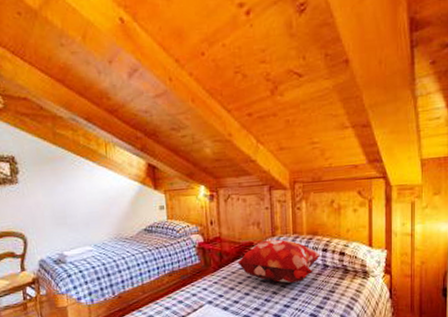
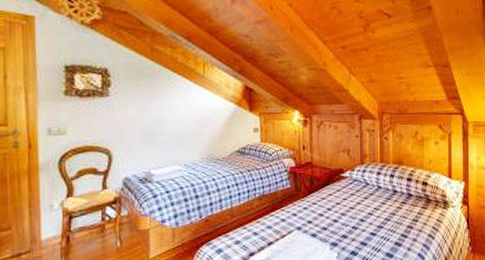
decorative pillow: present [237,239,320,283] -> none [327,167,405,211]

